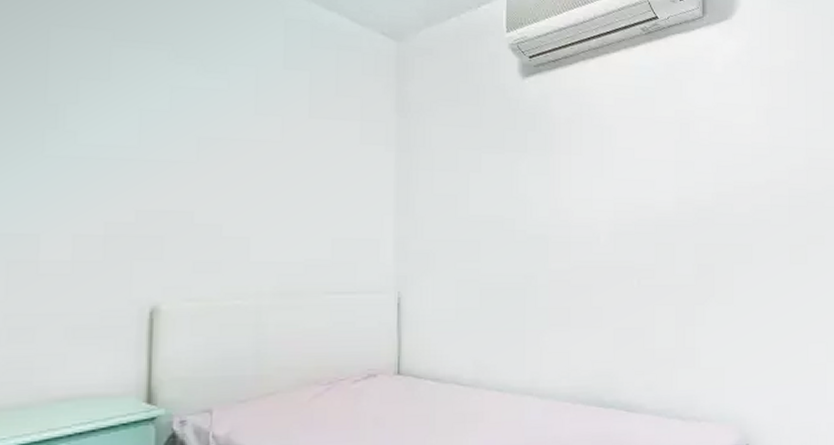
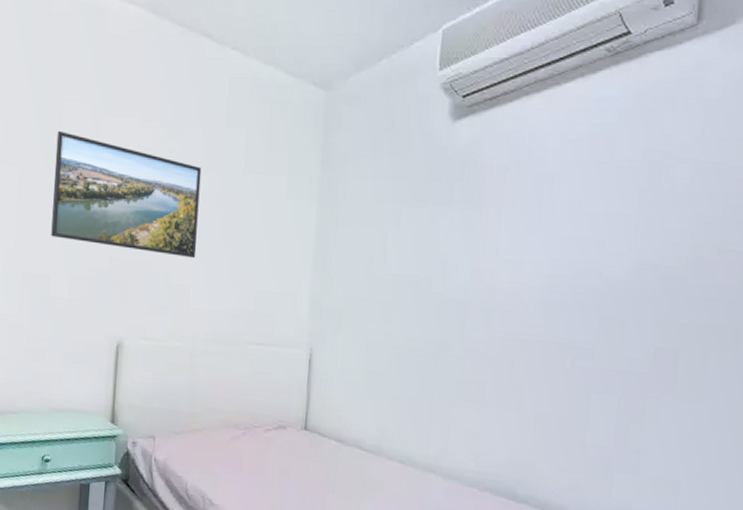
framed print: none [39,59,256,208] -> present [51,130,202,259]

